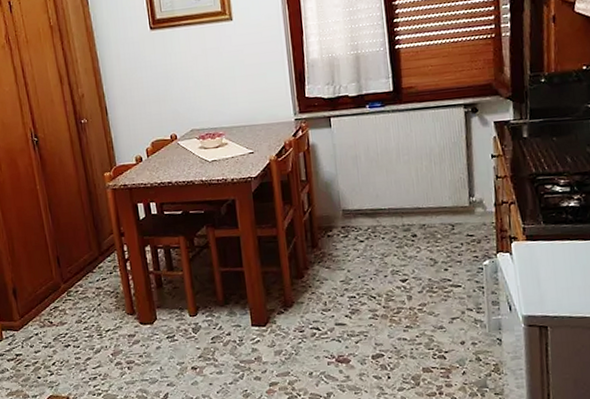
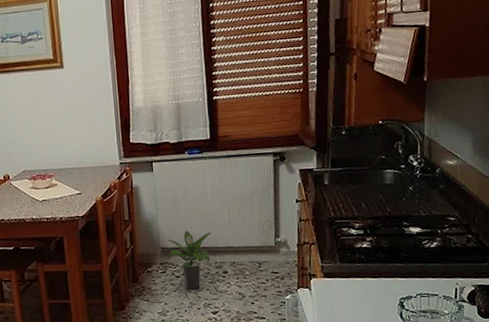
potted plant: none [347,190,400,257] -> present [166,230,213,291]

